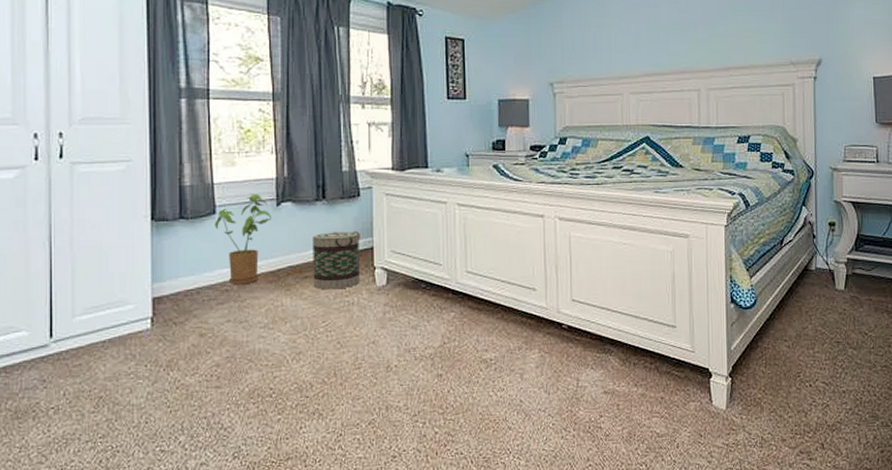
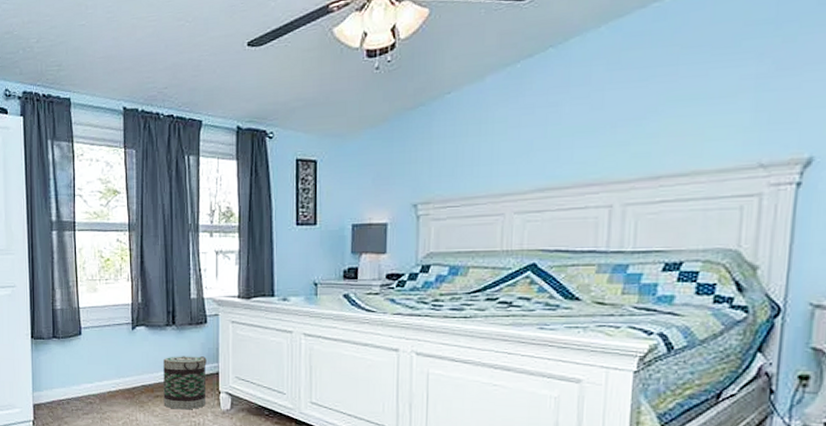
house plant: present [215,193,272,285] -> none [81,317,128,399]

